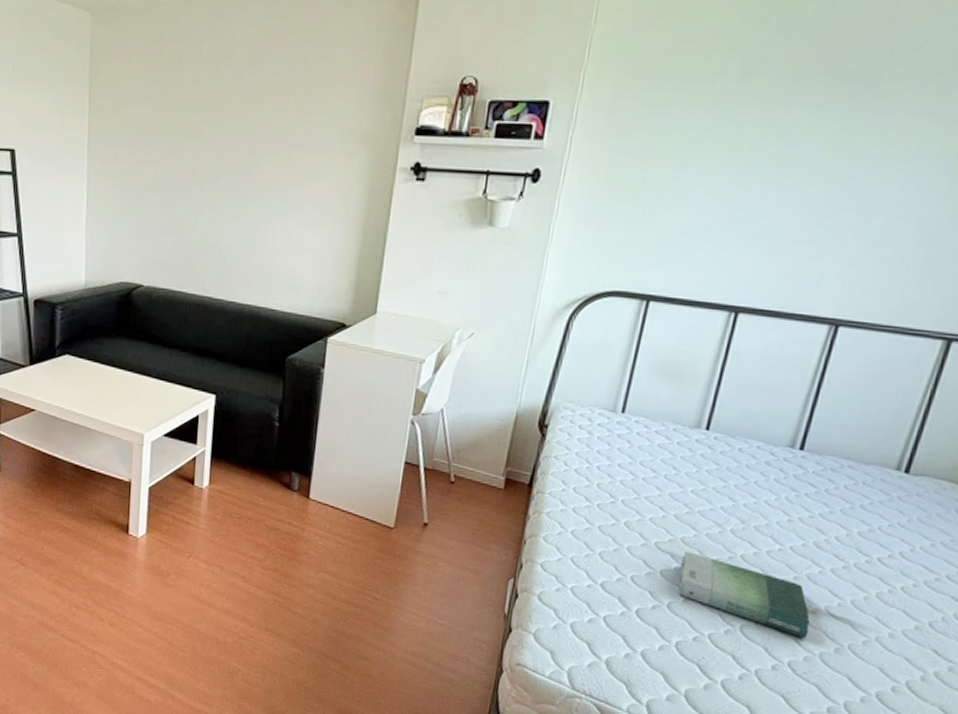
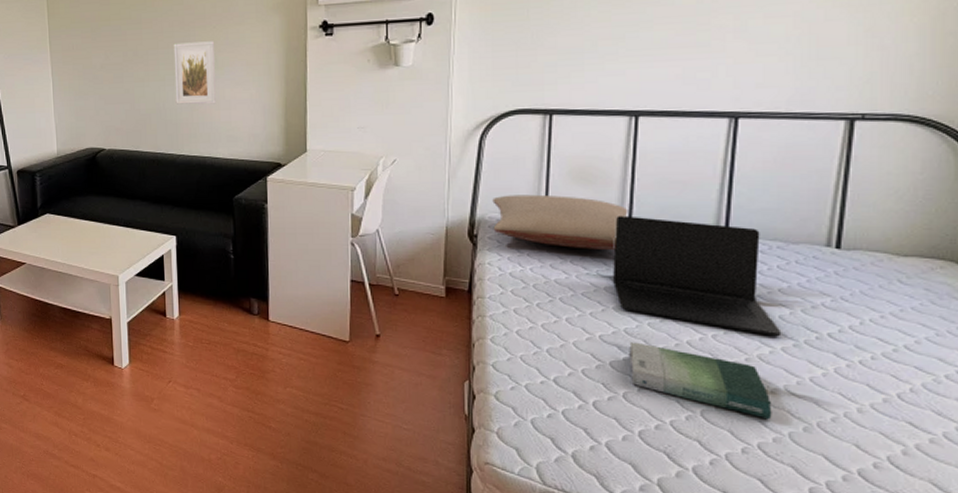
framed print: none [233,168,287,247] -> present [173,41,216,105]
pillow: none [565,384,709,454] -> present [492,194,628,250]
laptop: none [679,418,835,558] -> present [613,215,782,337]

